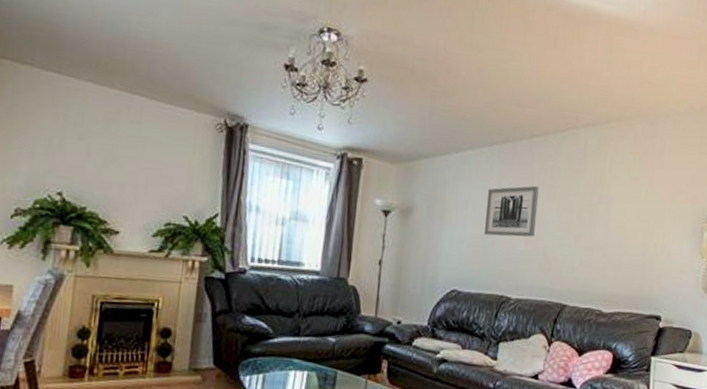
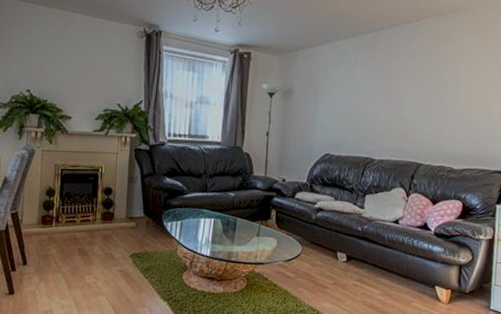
wall art: present [484,185,539,237] -> none [351,67,397,110]

